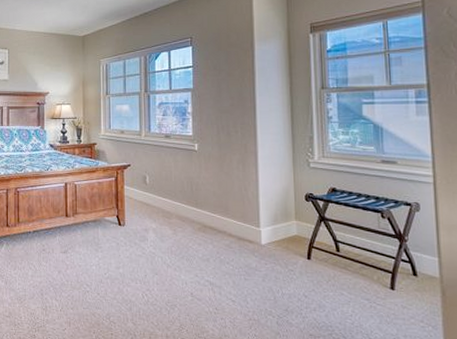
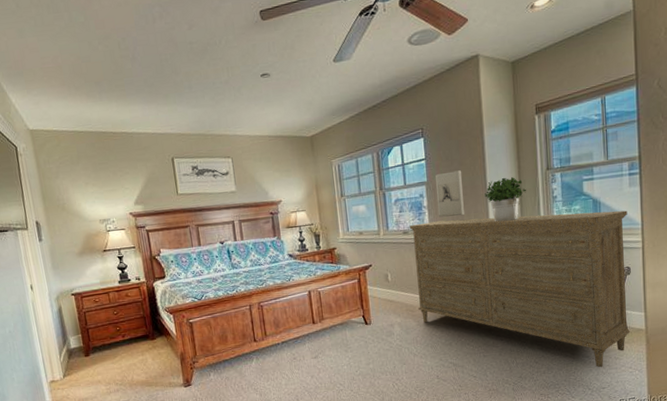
dresser: none [171,129,421,315] -> present [409,210,630,368]
wall sculpture: none [202,81,230,126] -> present [435,170,464,217]
potted plant: none [253,92,299,137] -> present [485,177,527,222]

